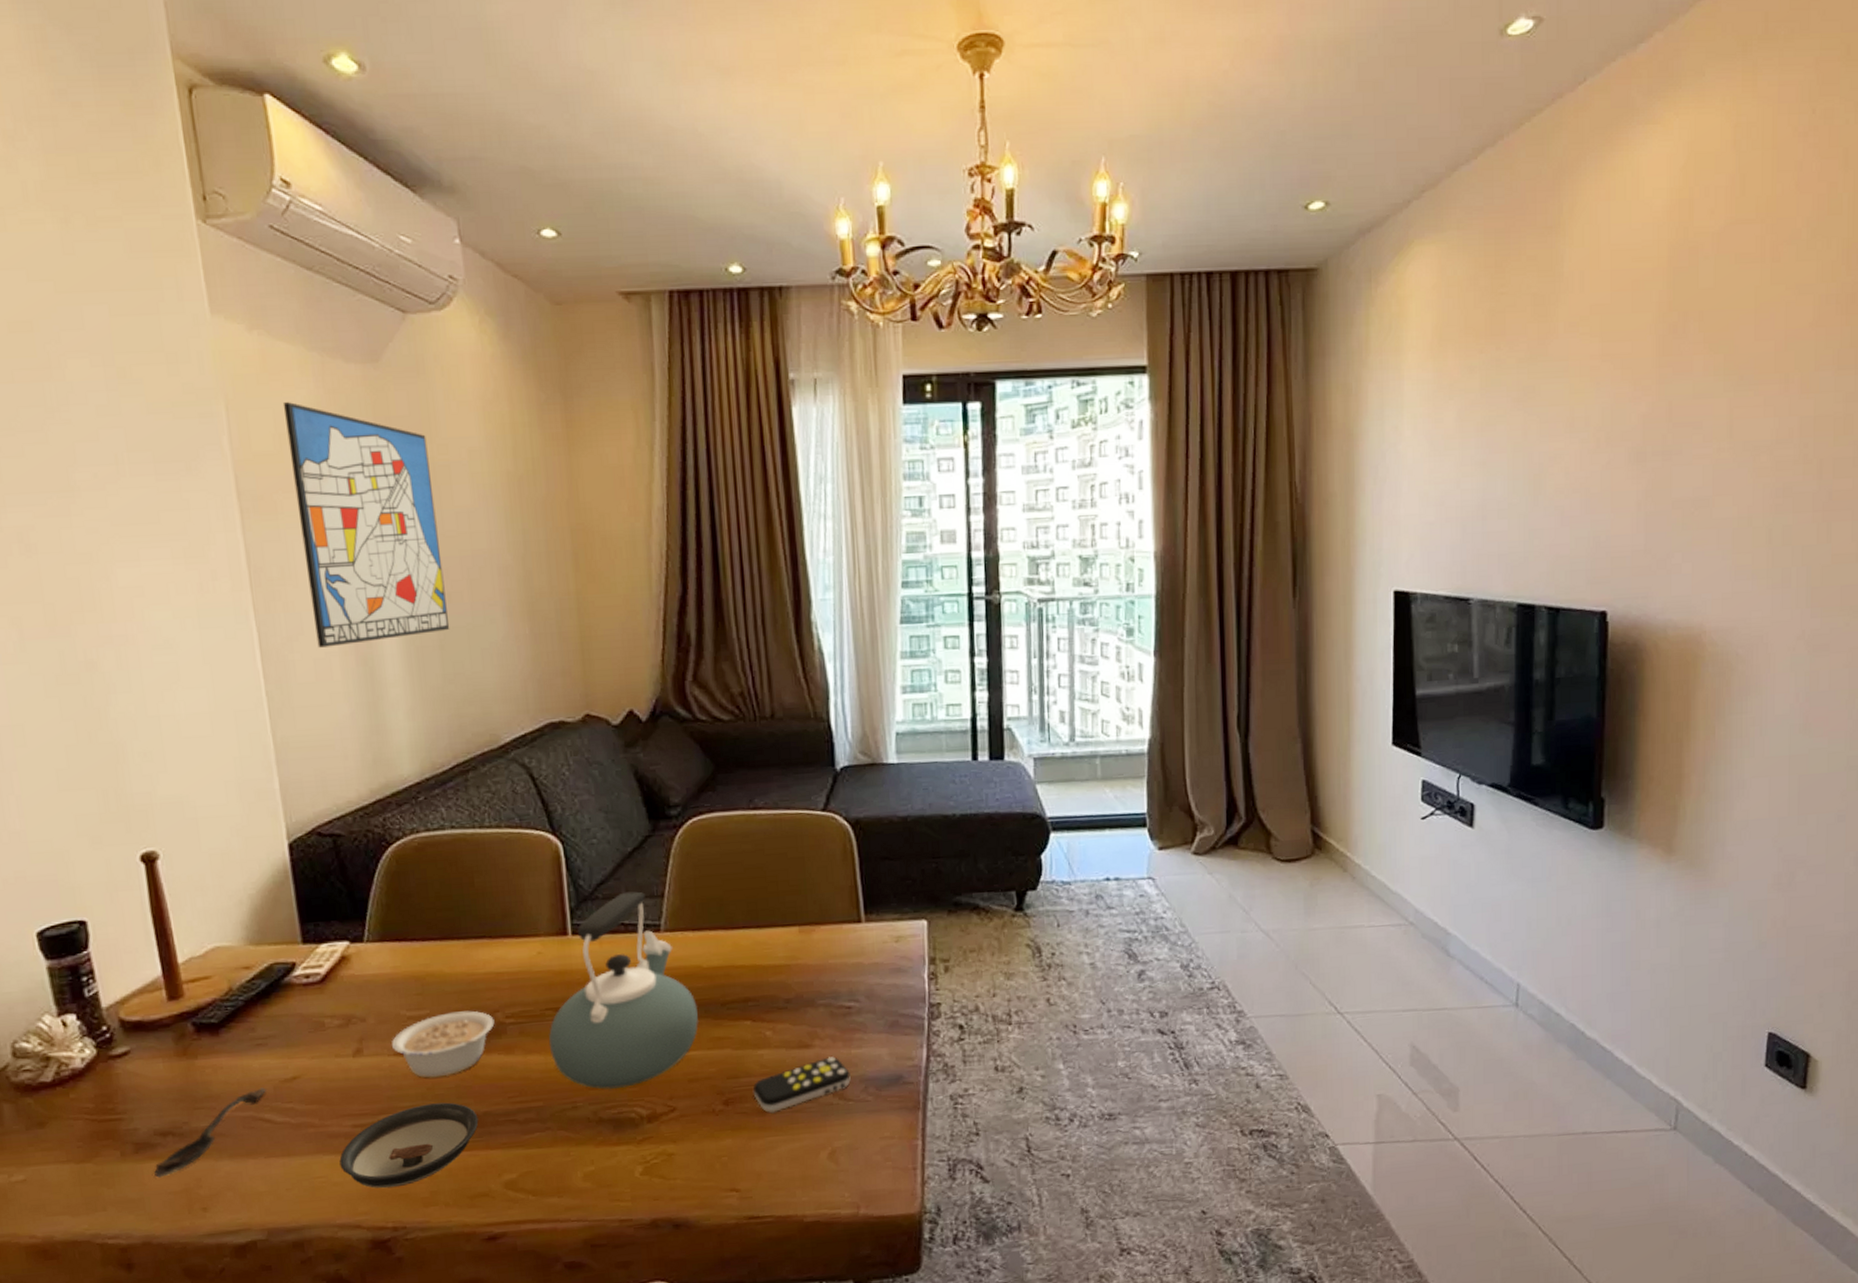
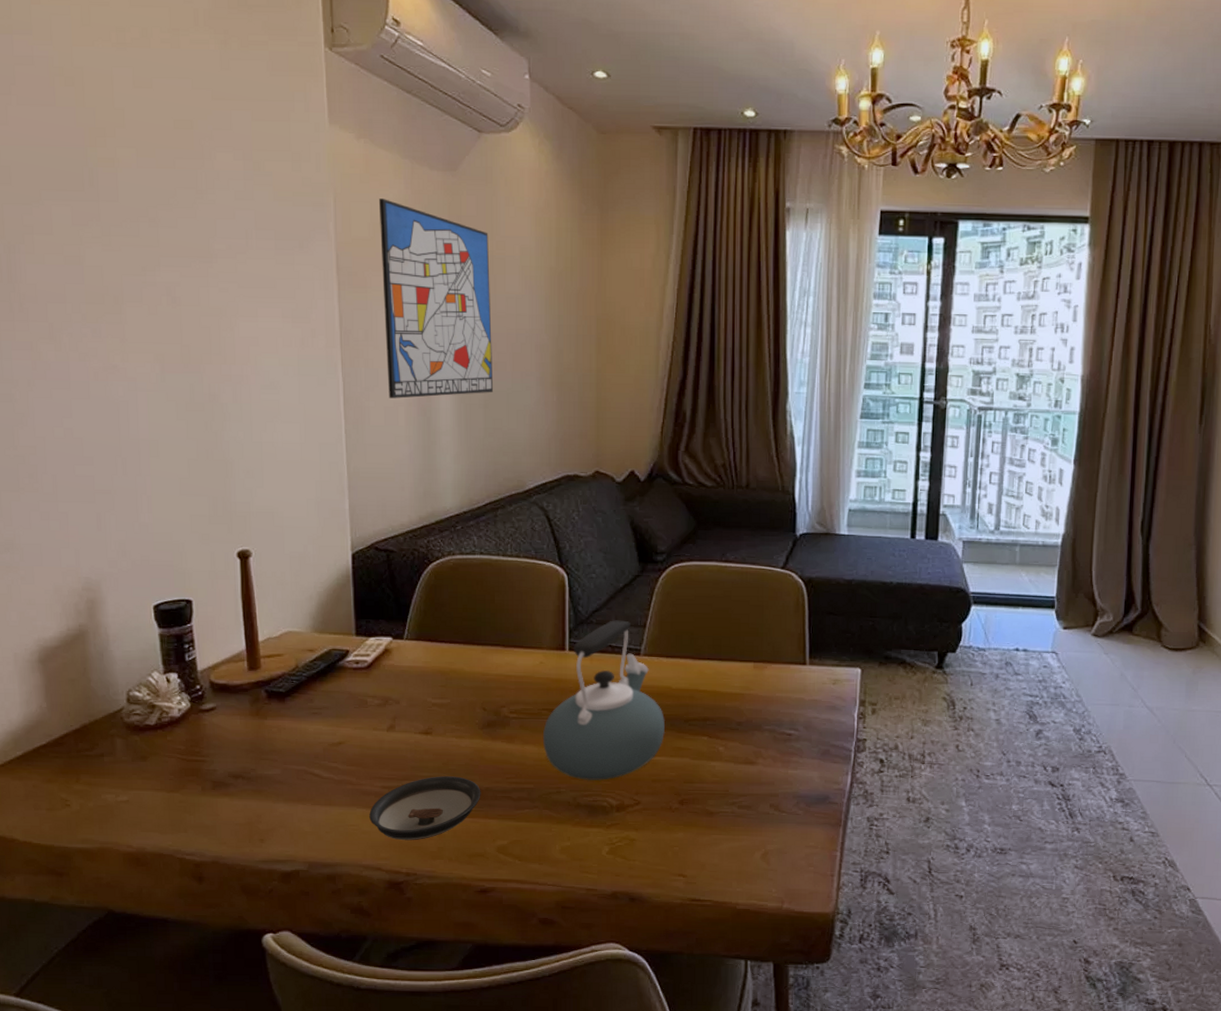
spoon: present [154,1087,266,1178] -> none [226,748,317,811]
legume: present [391,1010,495,1078] -> none [417,703,501,755]
remote control: present [752,1057,851,1113] -> none [704,774,786,816]

